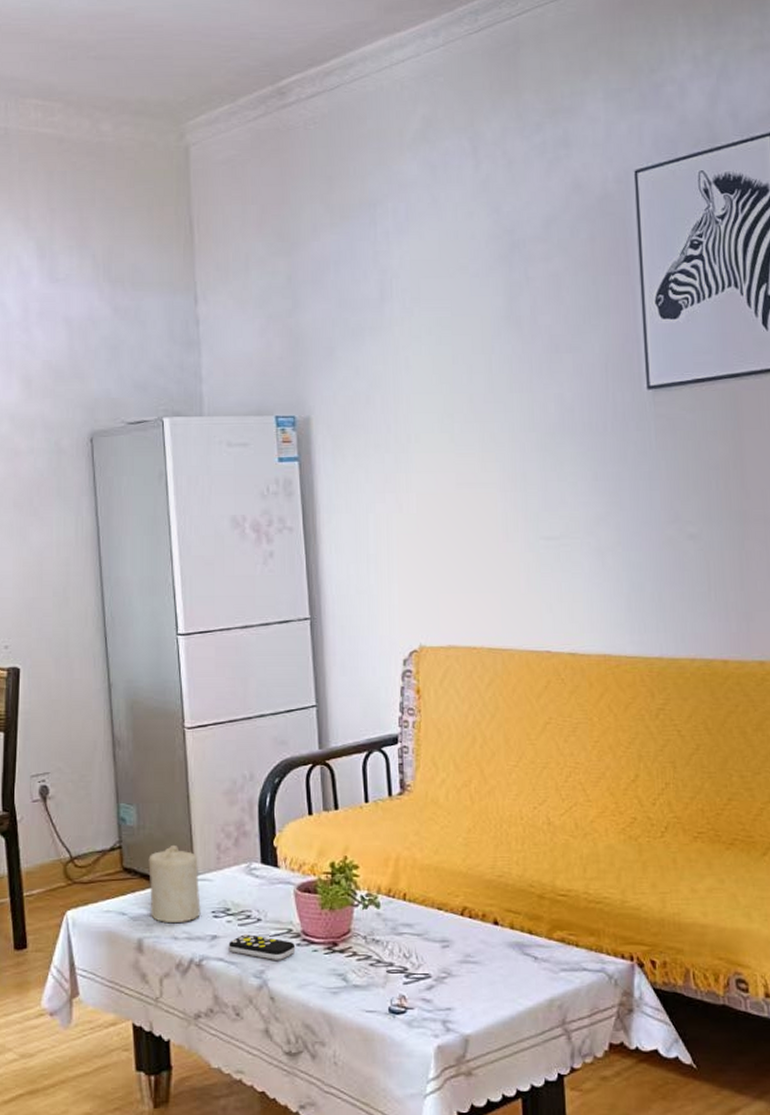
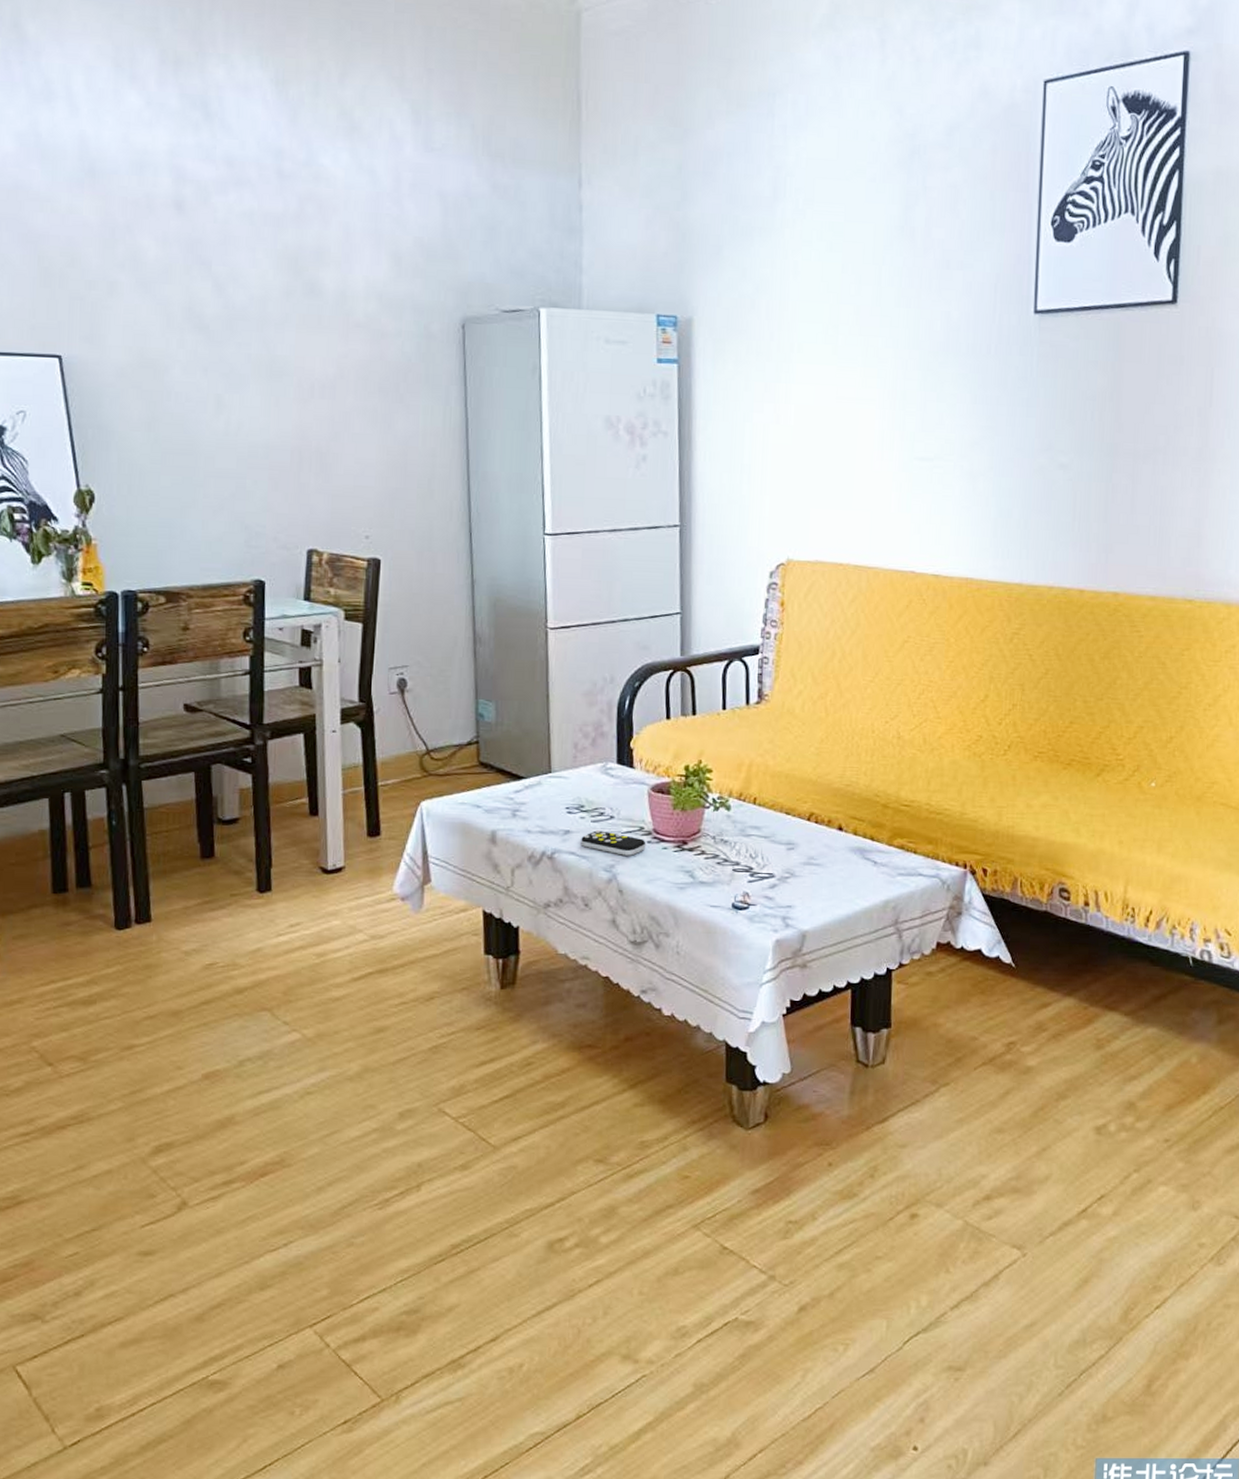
candle: present [148,844,201,922] -> none [505,742,555,817]

